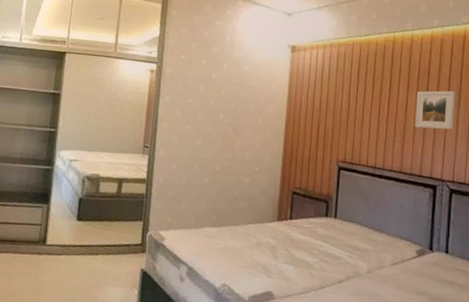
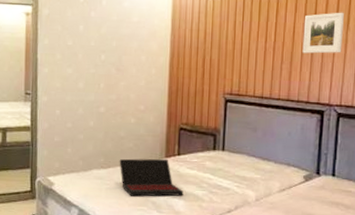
laptop: none [231,219,294,262] -> present [119,158,184,197]

